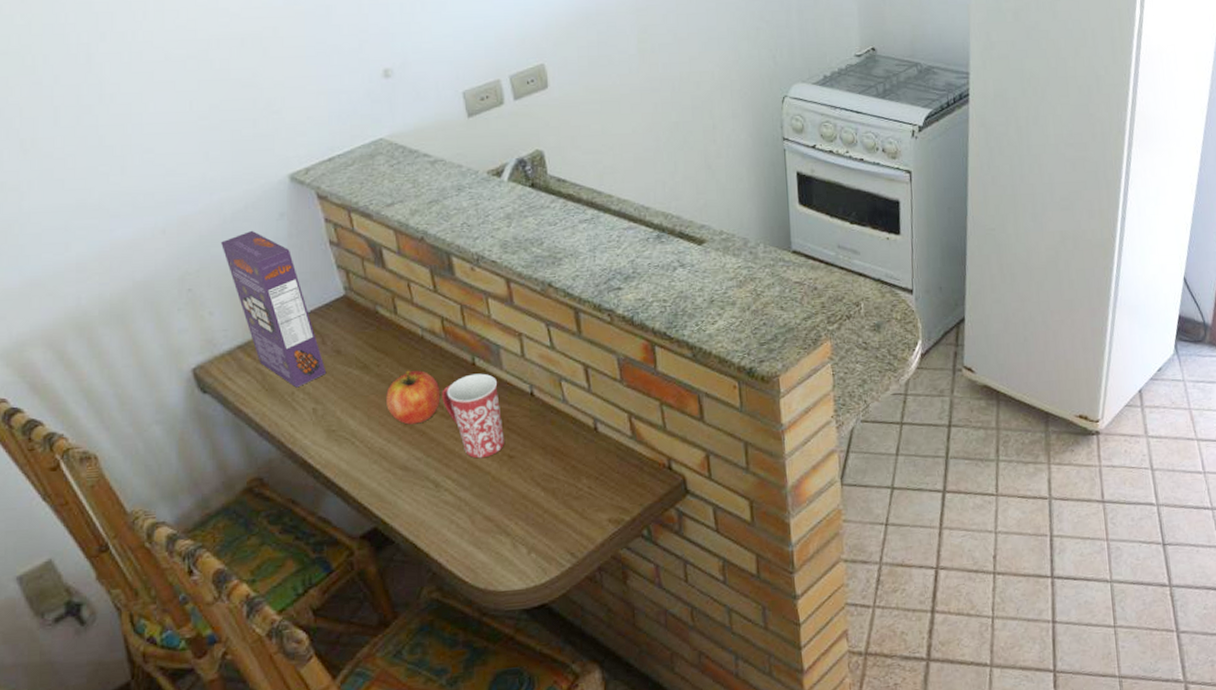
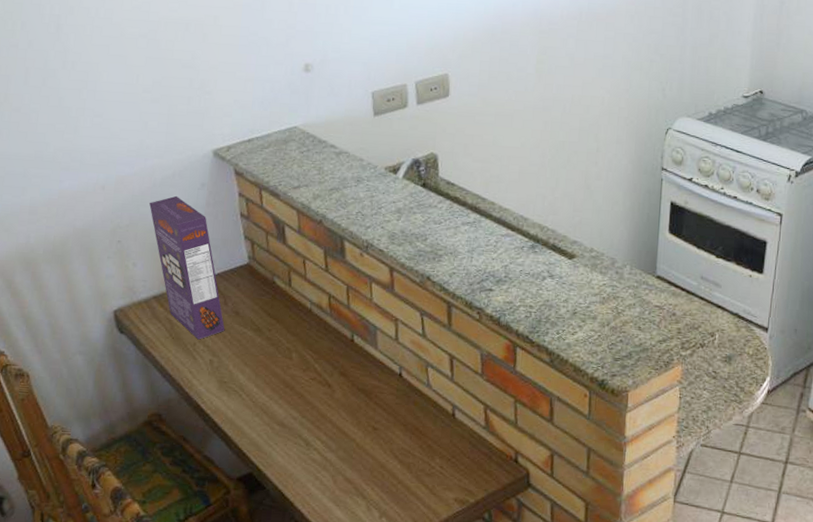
fruit: present [386,370,441,425] -> none [272,338,321,387]
mug: present [442,373,504,459] -> none [321,349,372,426]

